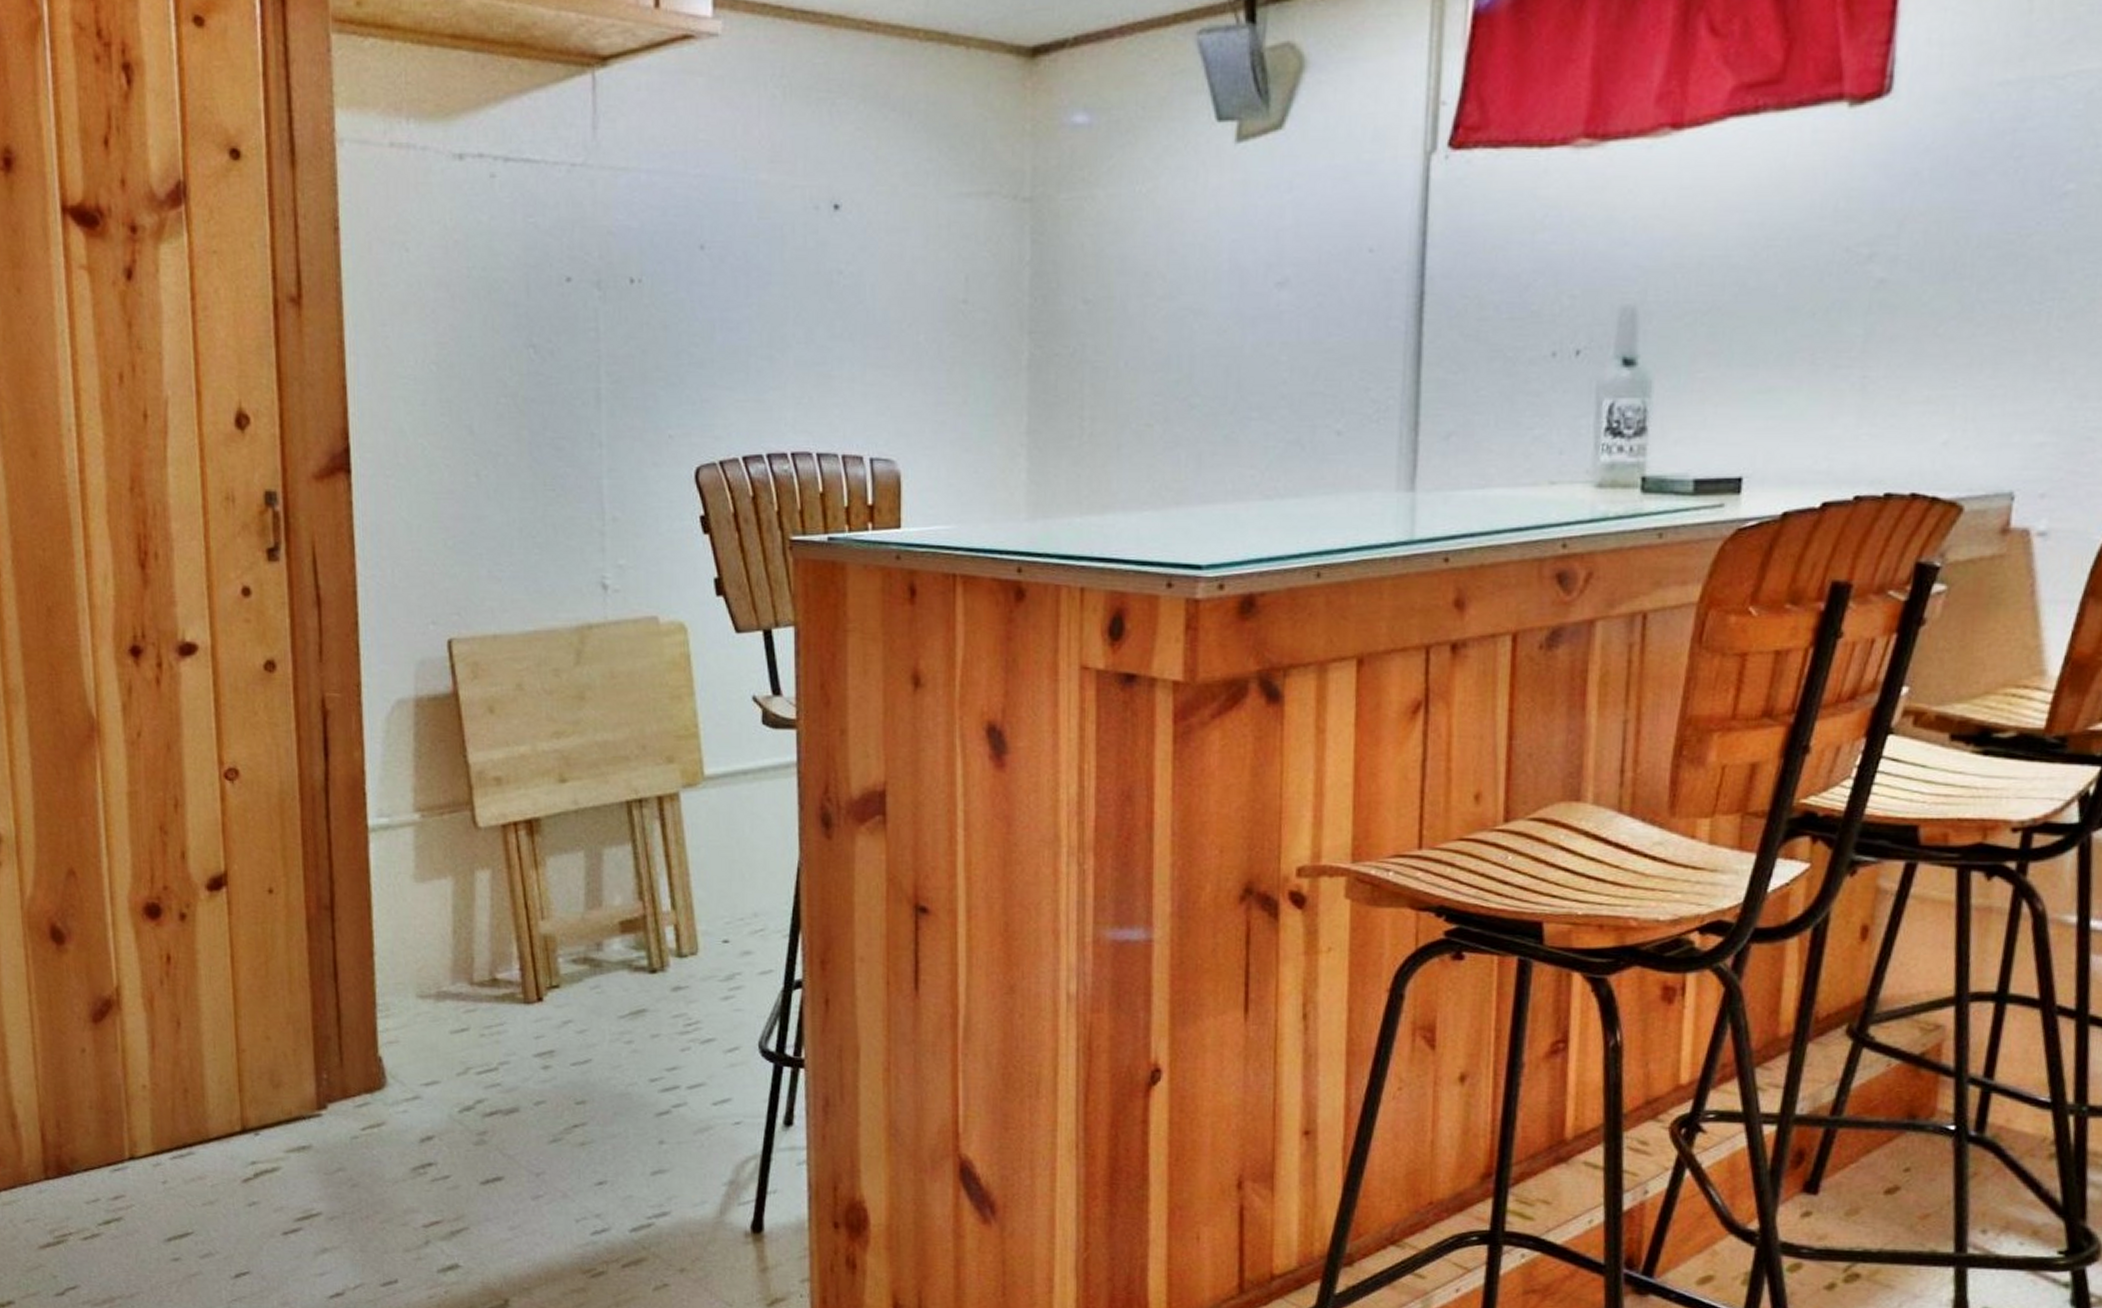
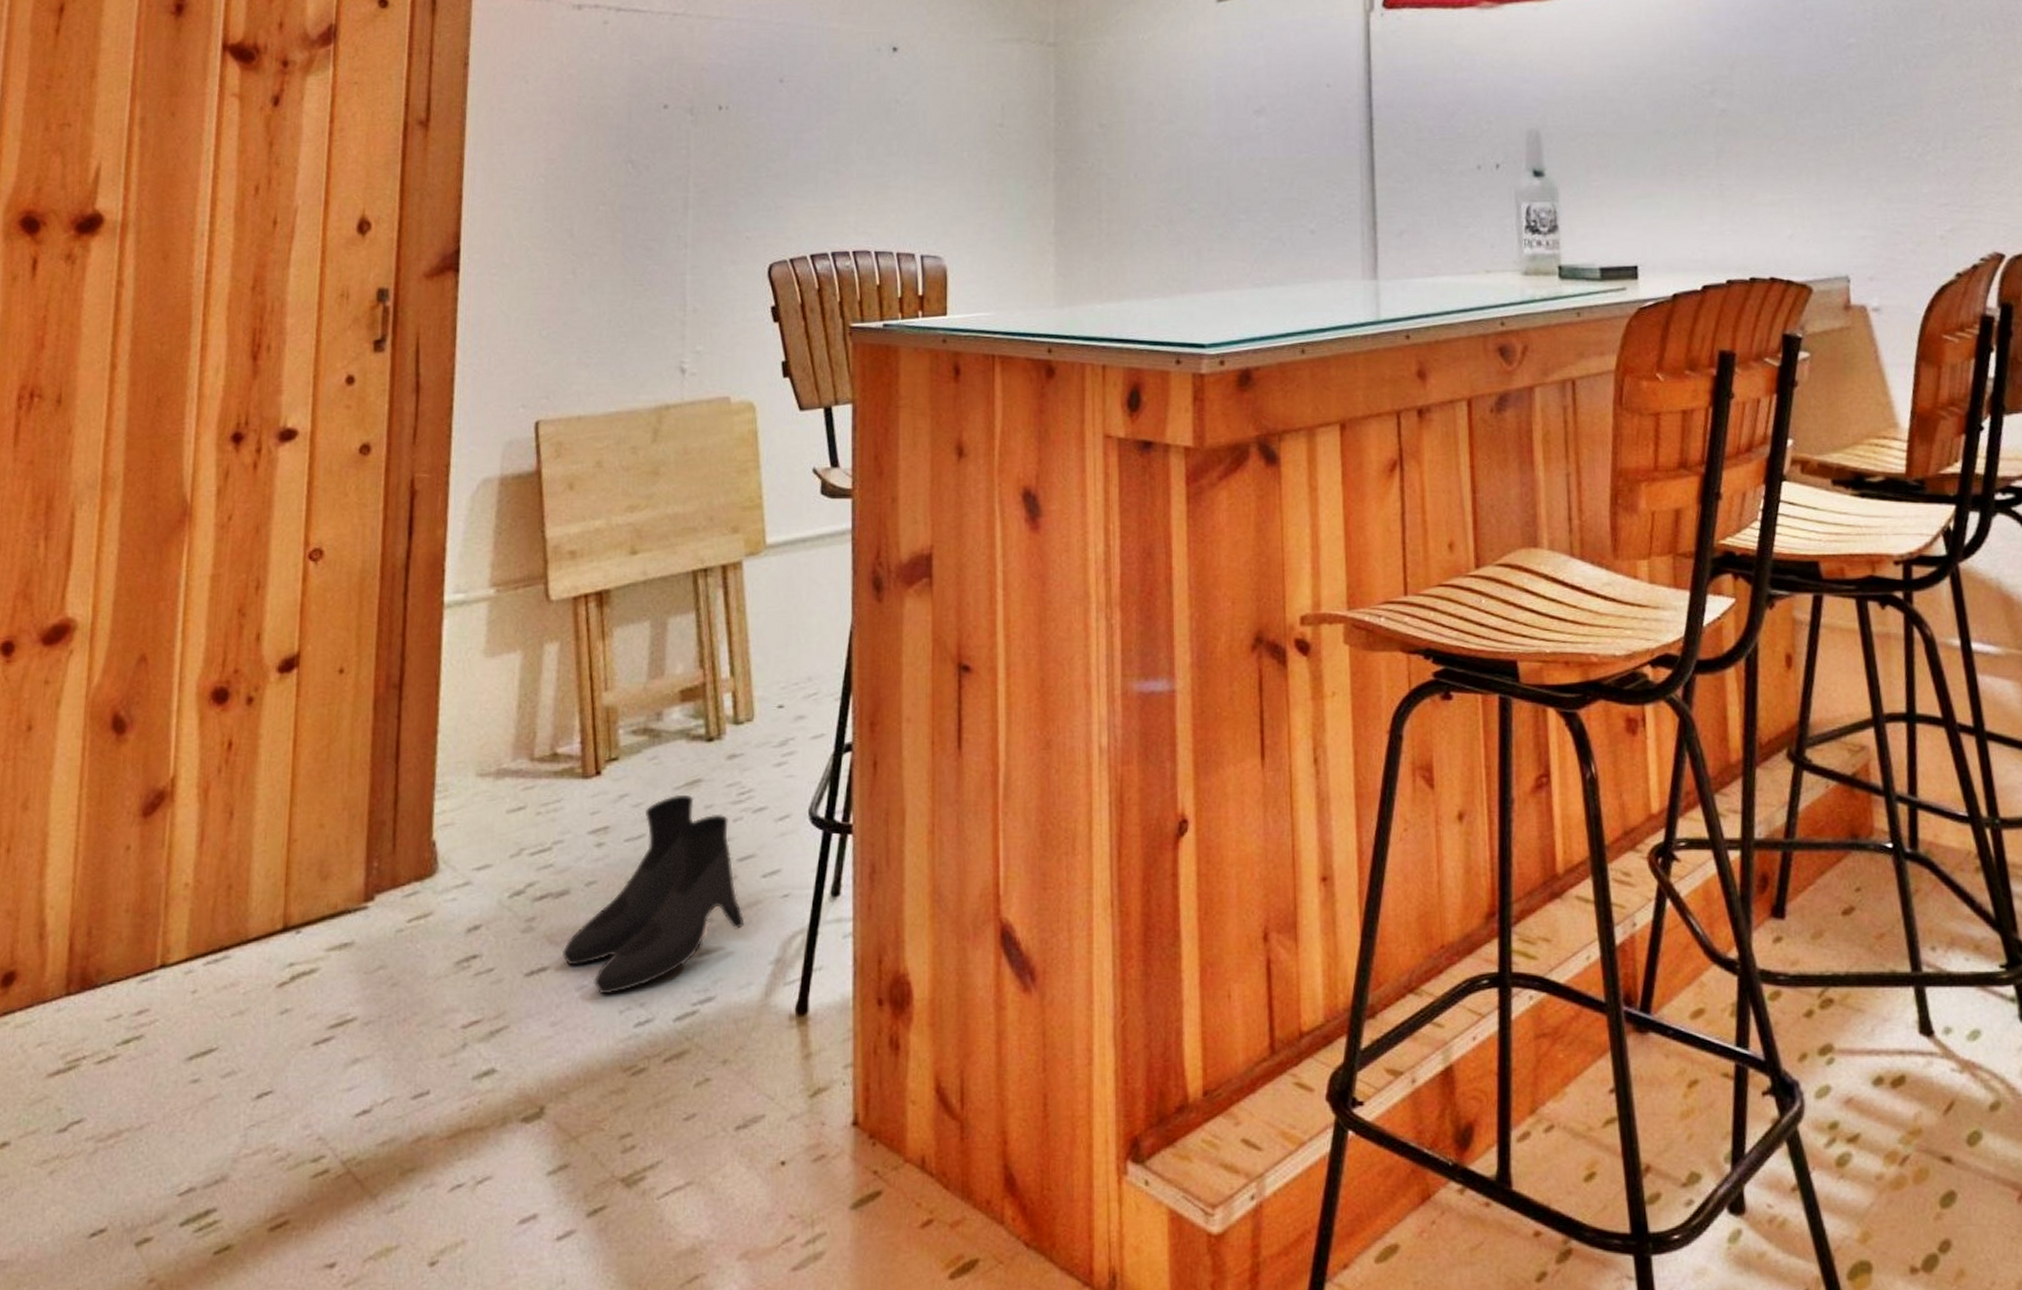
boots: none [516,1023,697,1205] -> present [562,794,745,995]

